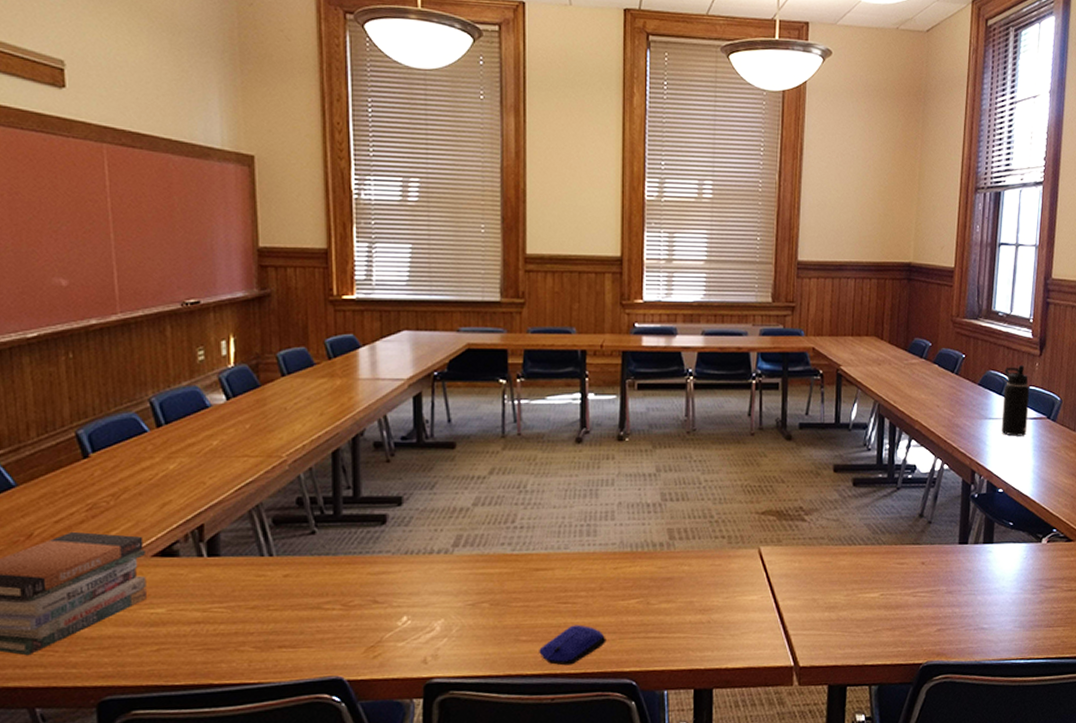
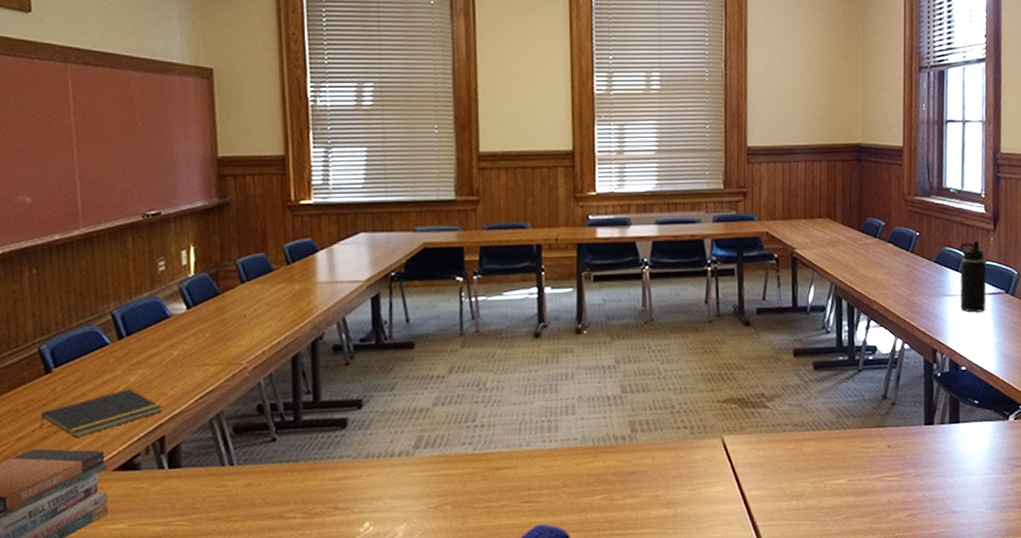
notepad: none [78,477,201,522] -> present [40,389,162,437]

